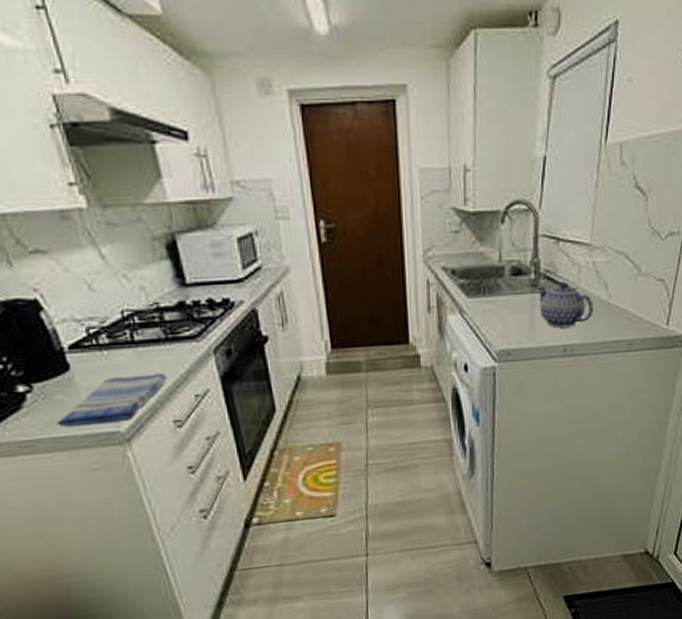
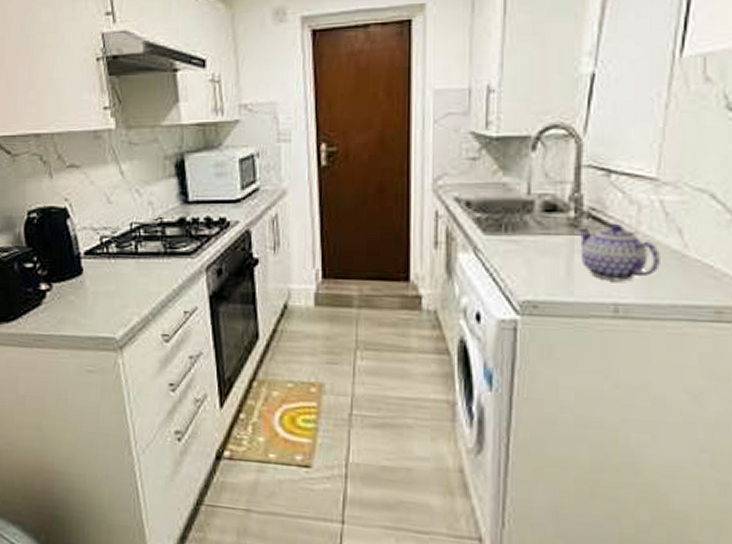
dish towel: present [56,373,168,426] -> none [65,284,162,328]

